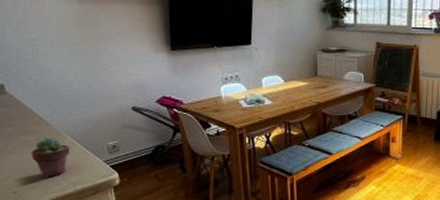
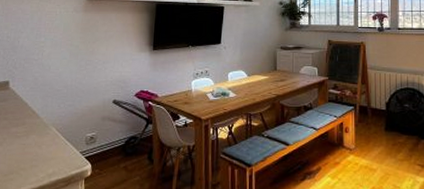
potted succulent: present [31,138,71,177] -> none [17,129,53,169]

